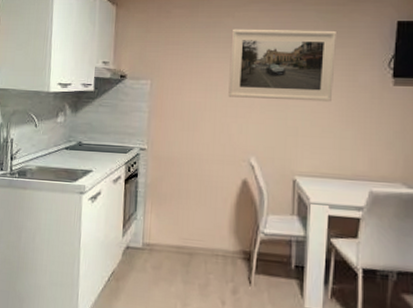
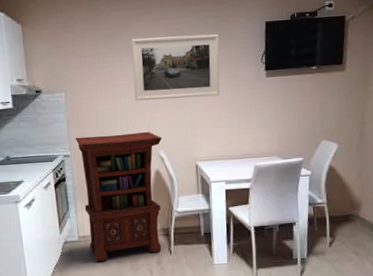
lectern: none [154,130,254,280] -> present [75,131,162,263]

